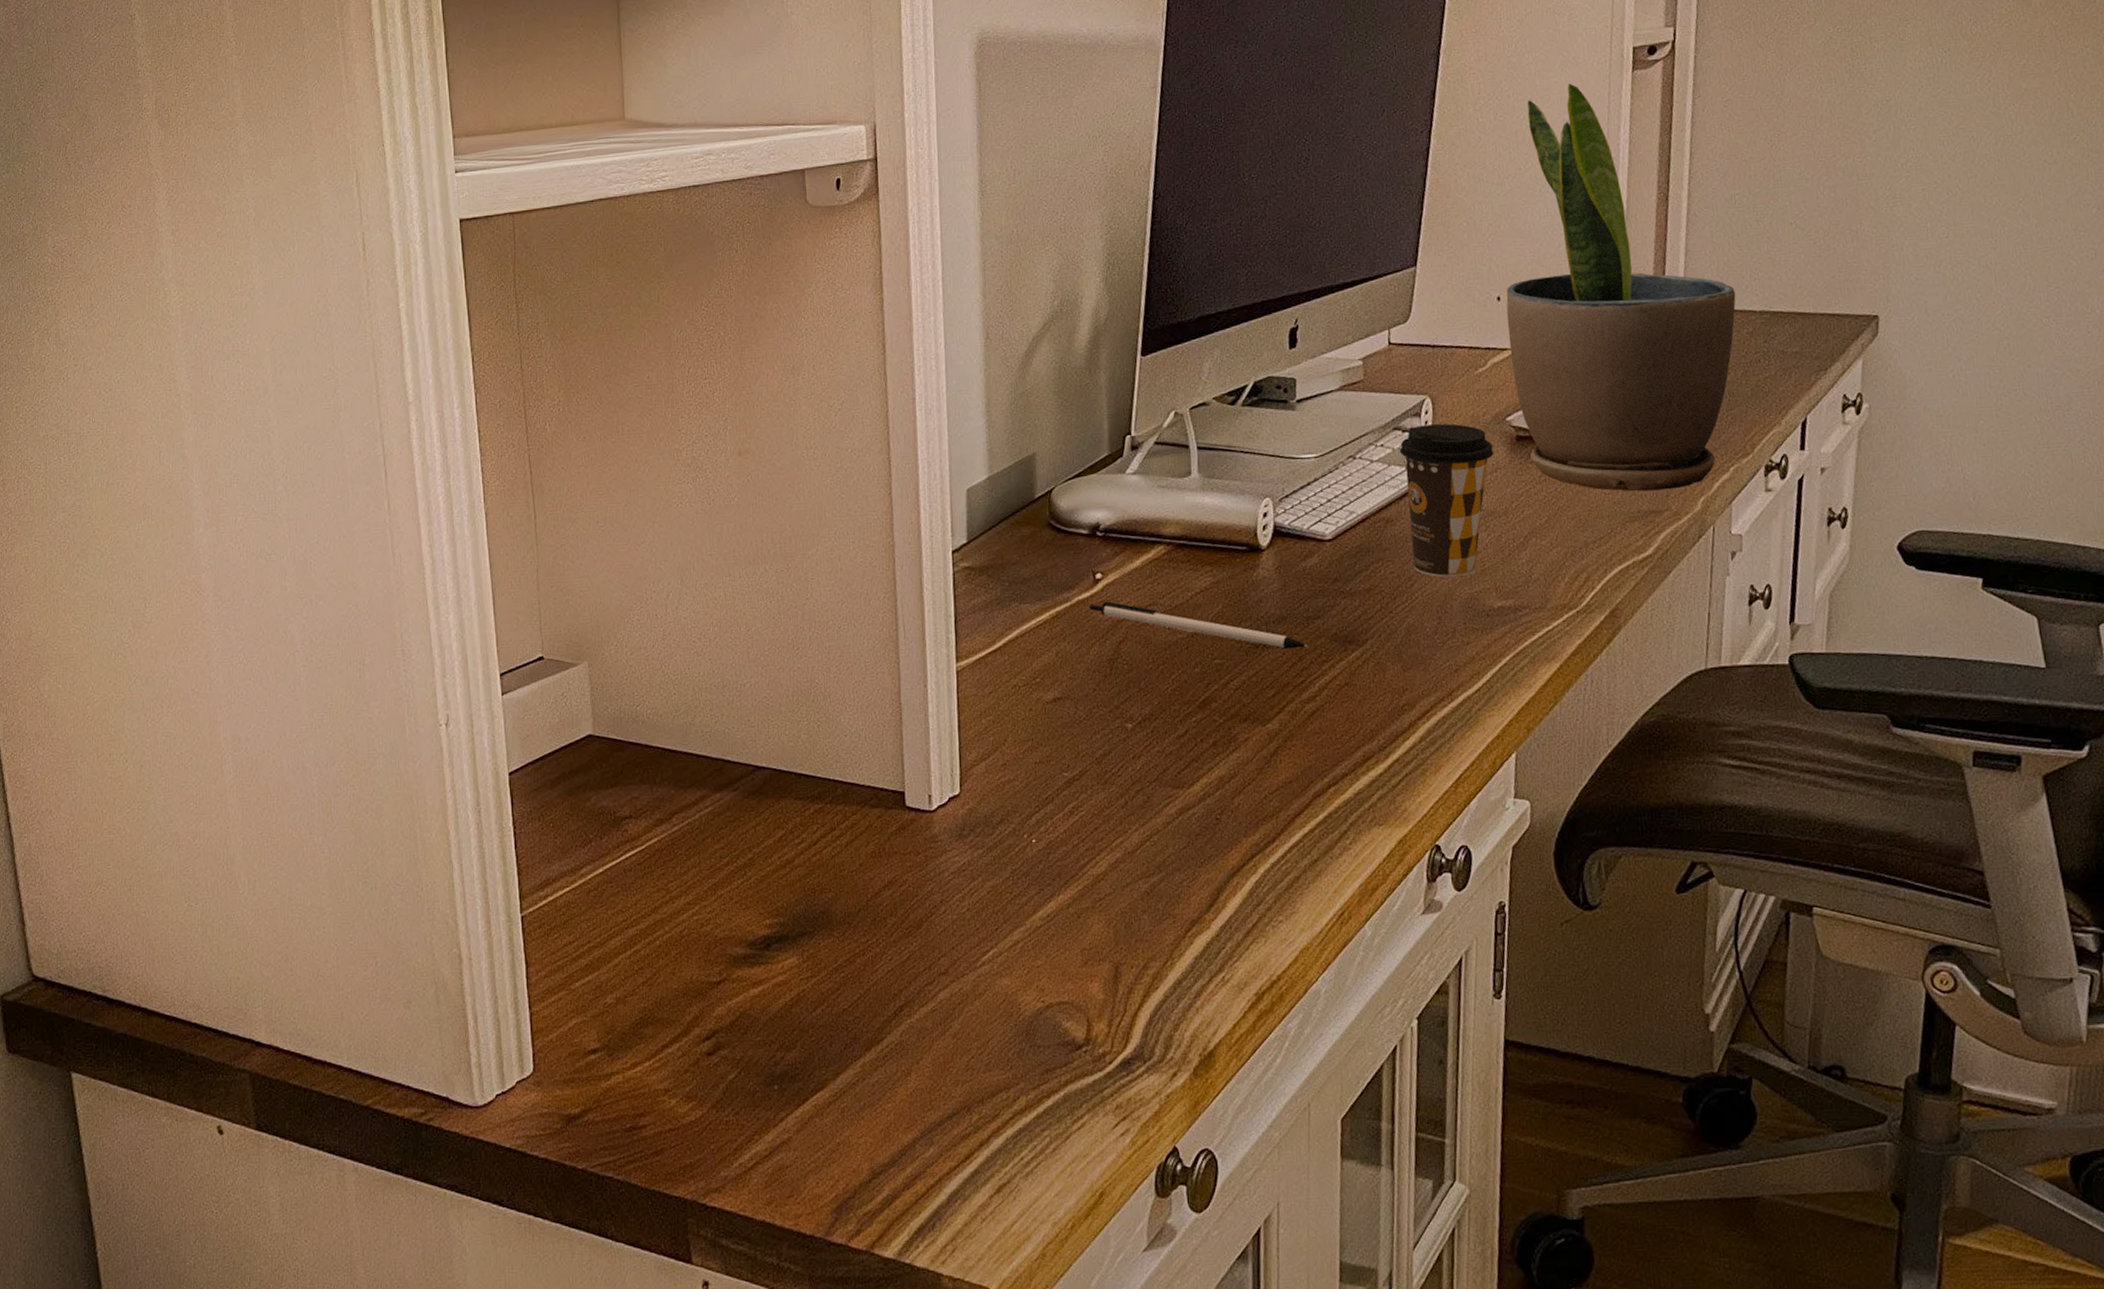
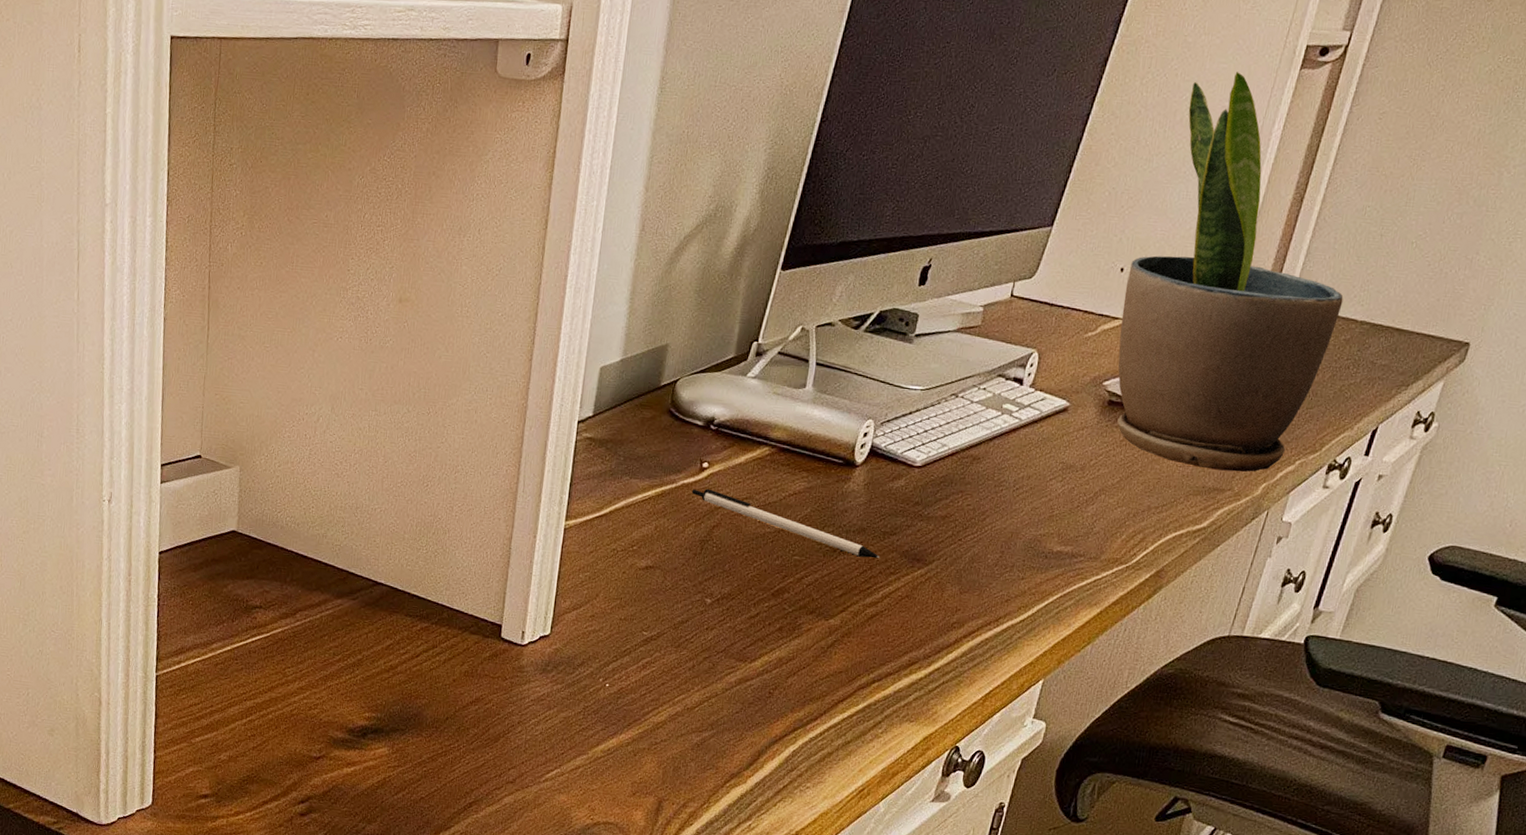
coffee cup: present [1399,424,1495,578] -> none [989,376,1085,519]

